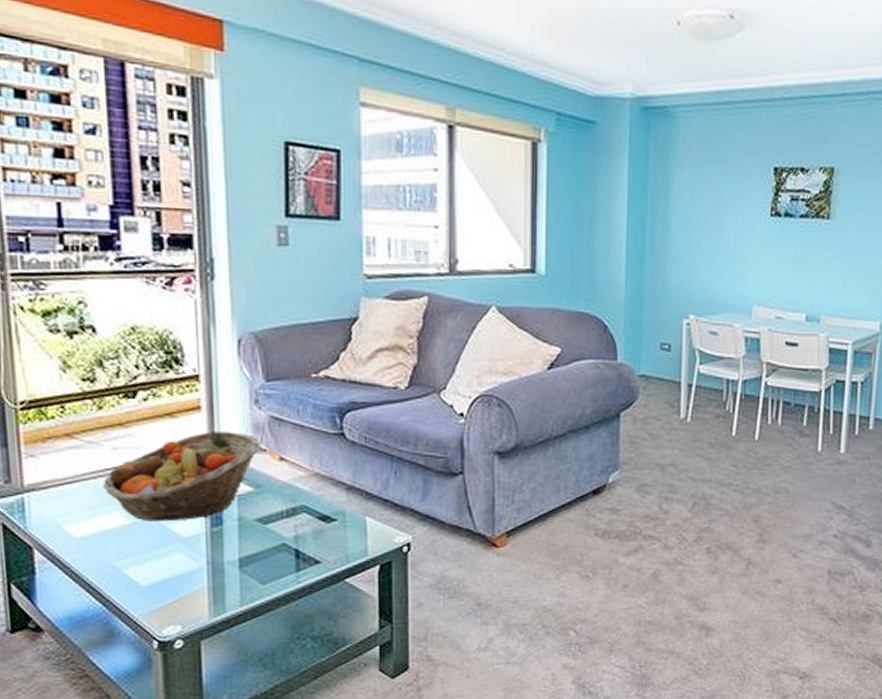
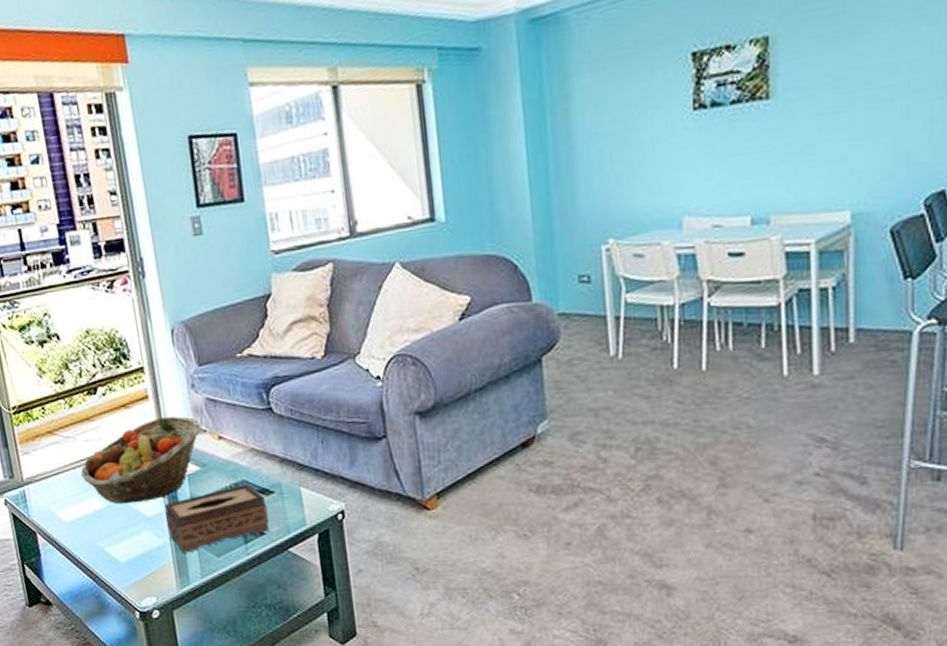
tissue box: none [205,510,327,579] -> present [164,484,269,553]

